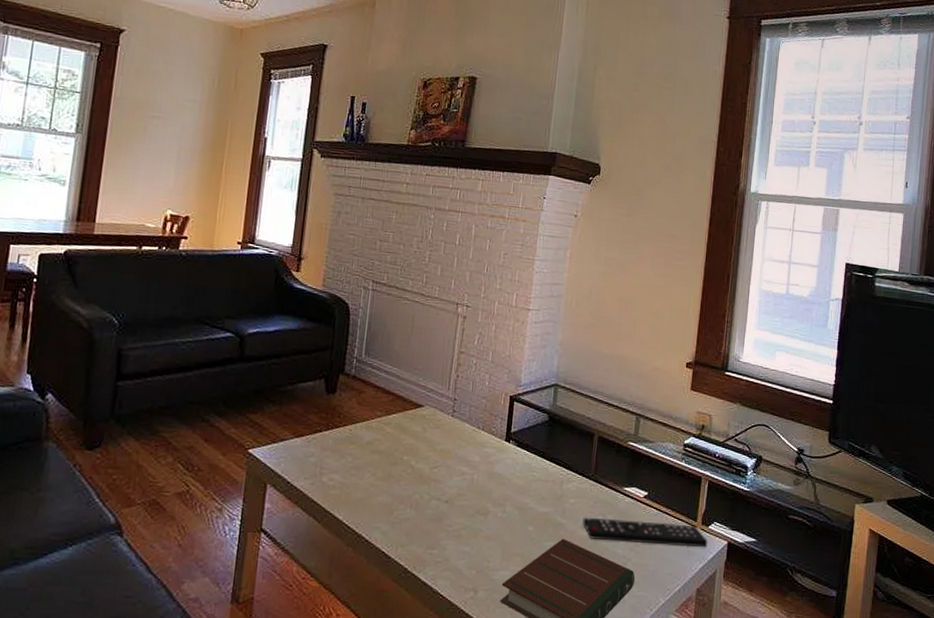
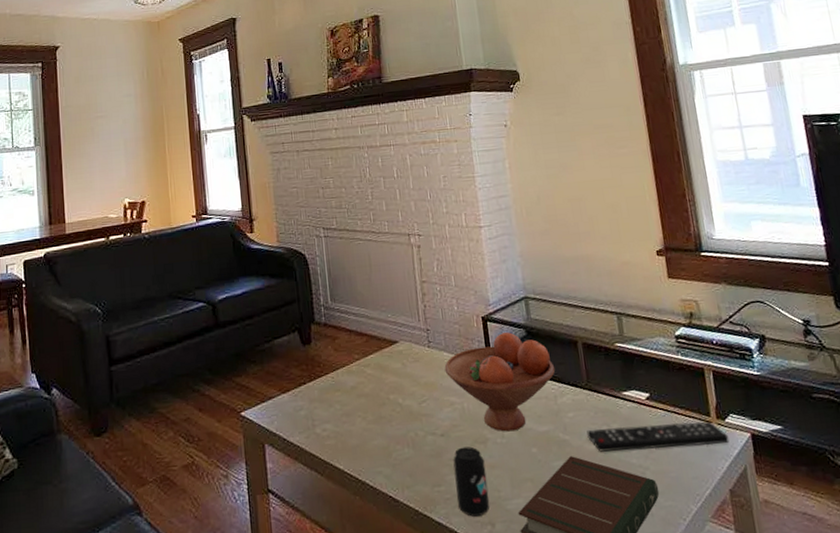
beverage can: none [447,516,482,582] -> present [453,446,490,517]
fruit bowl: none [463,414,568,508] -> present [444,332,556,432]

